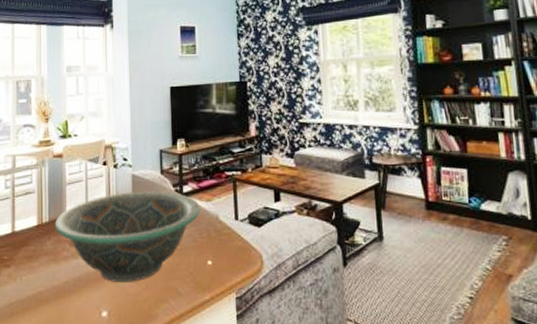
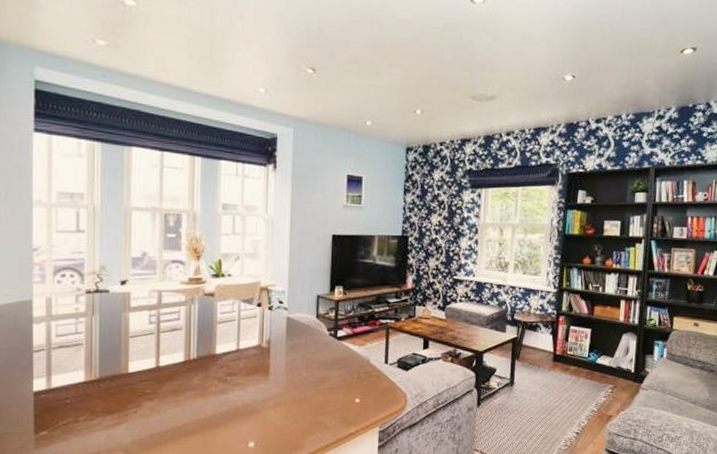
decorative bowl: present [54,191,200,282] -> none [203,333,353,416]

